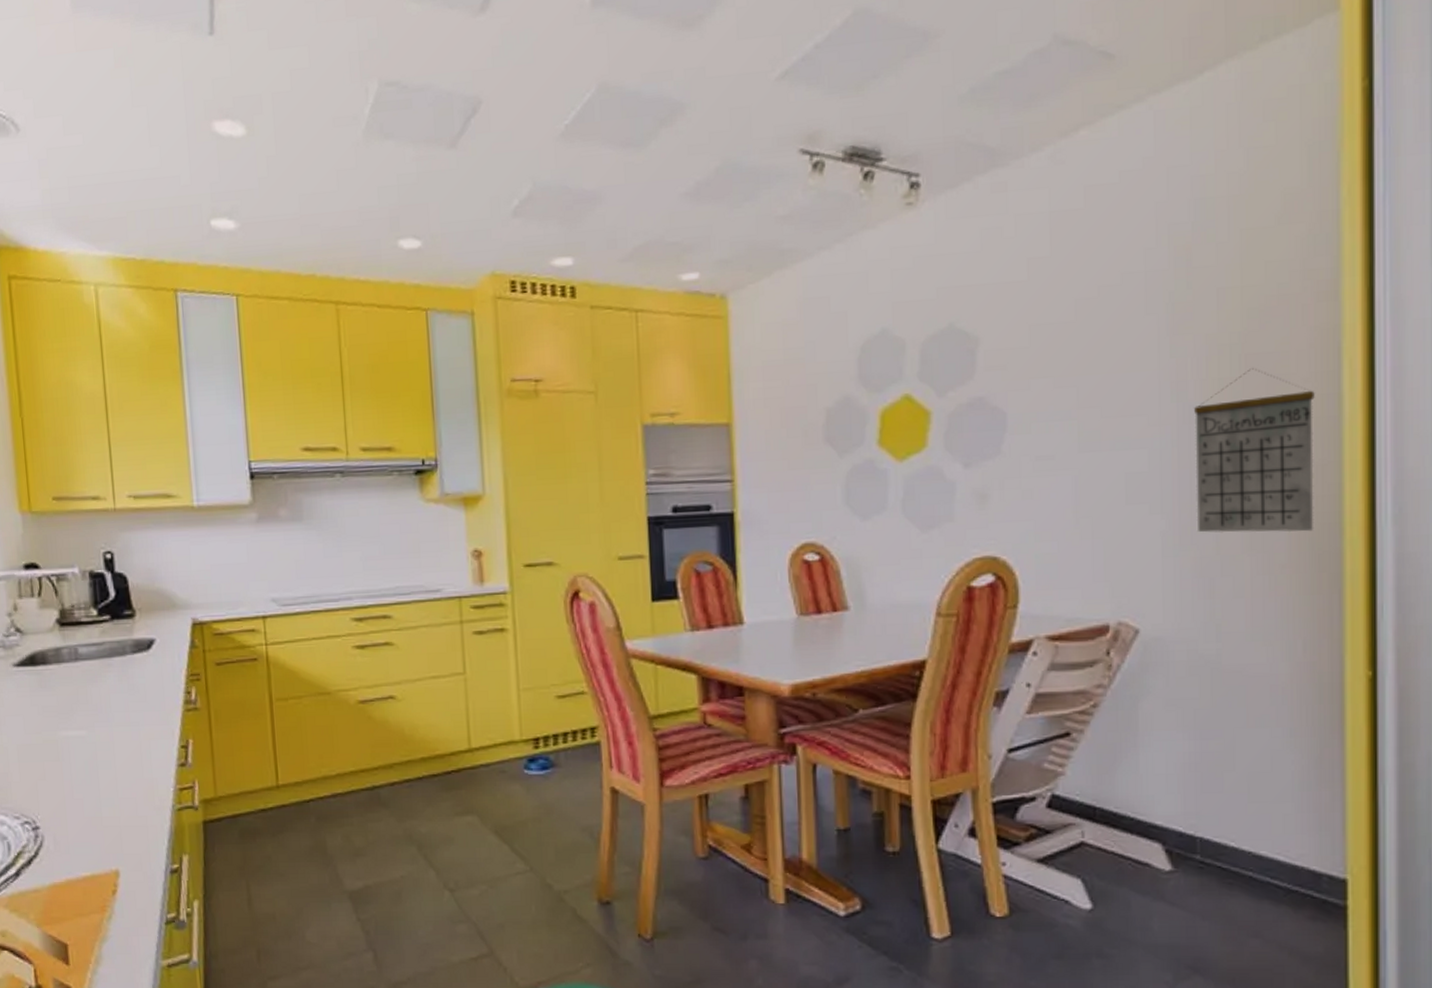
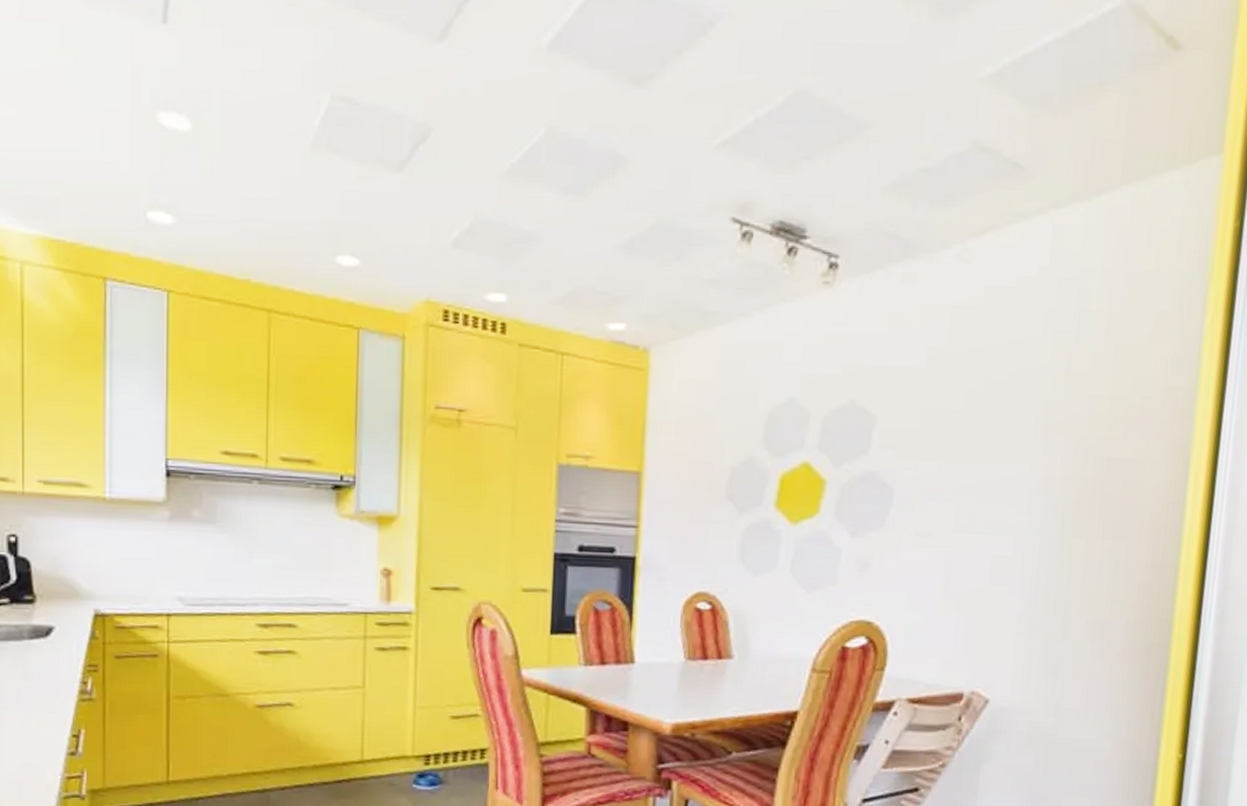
calendar: present [1194,368,1315,533] -> none [1049,472,1163,625]

